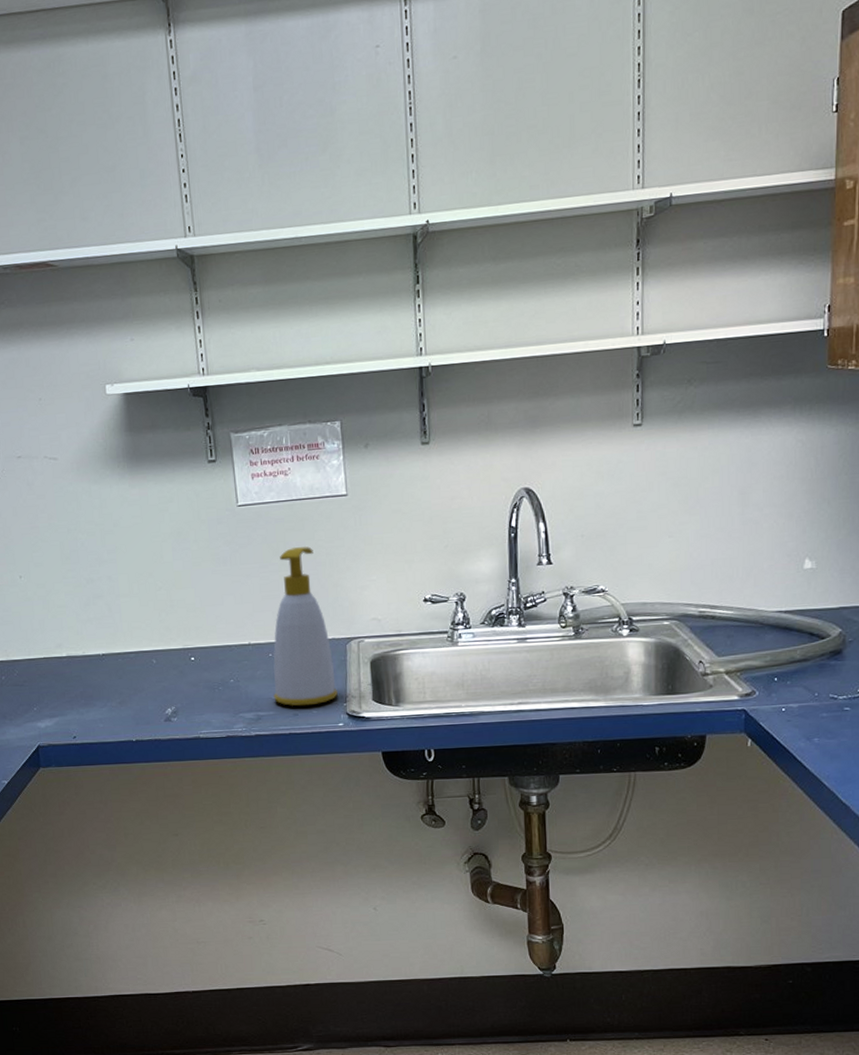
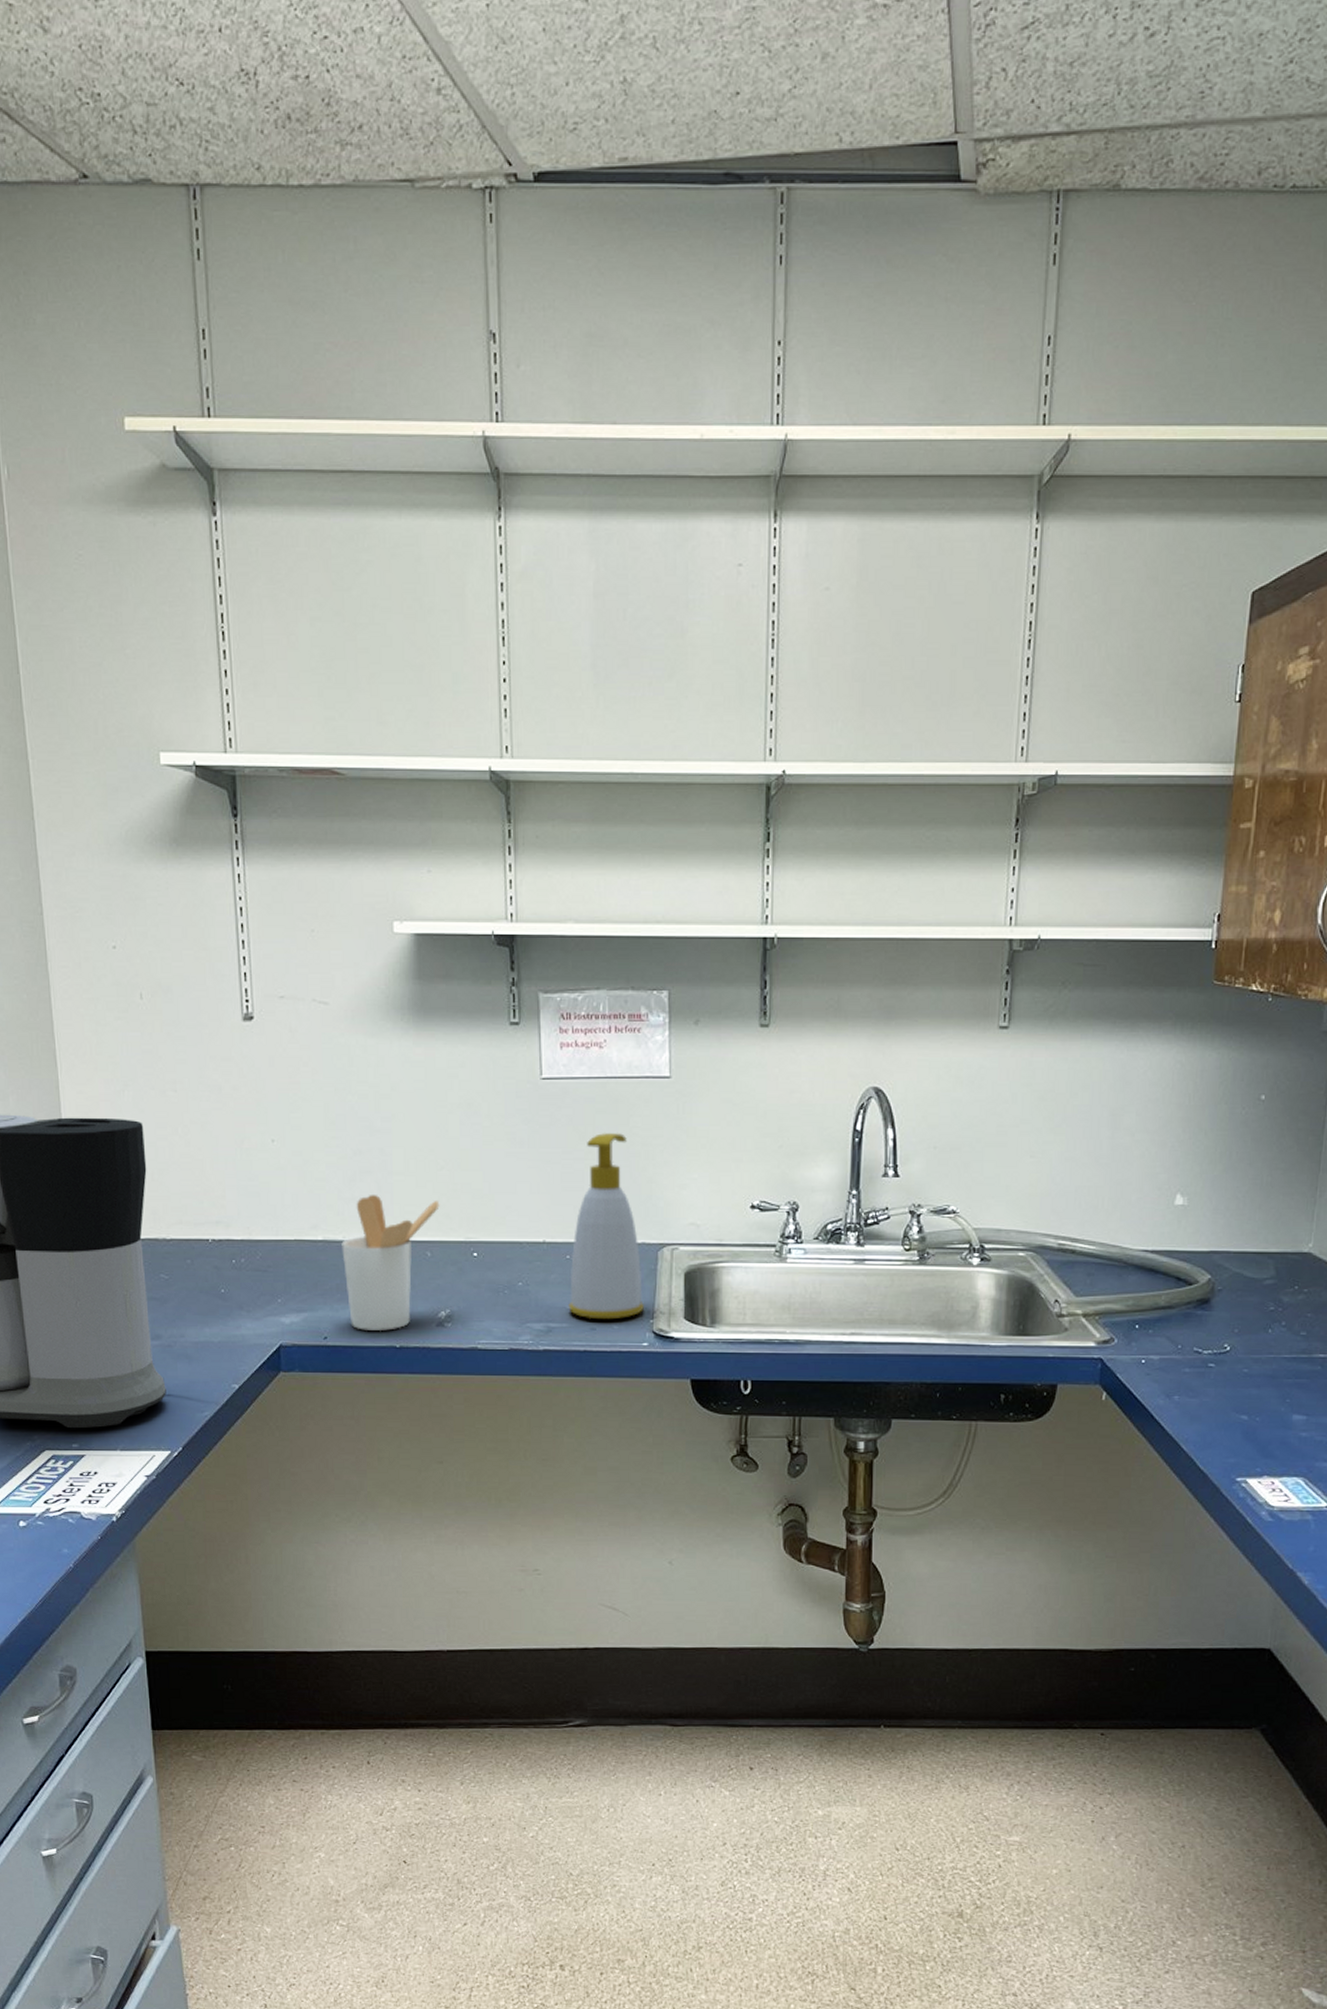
utensil holder: none [82,615,161,729] -> present [341,1195,440,1331]

